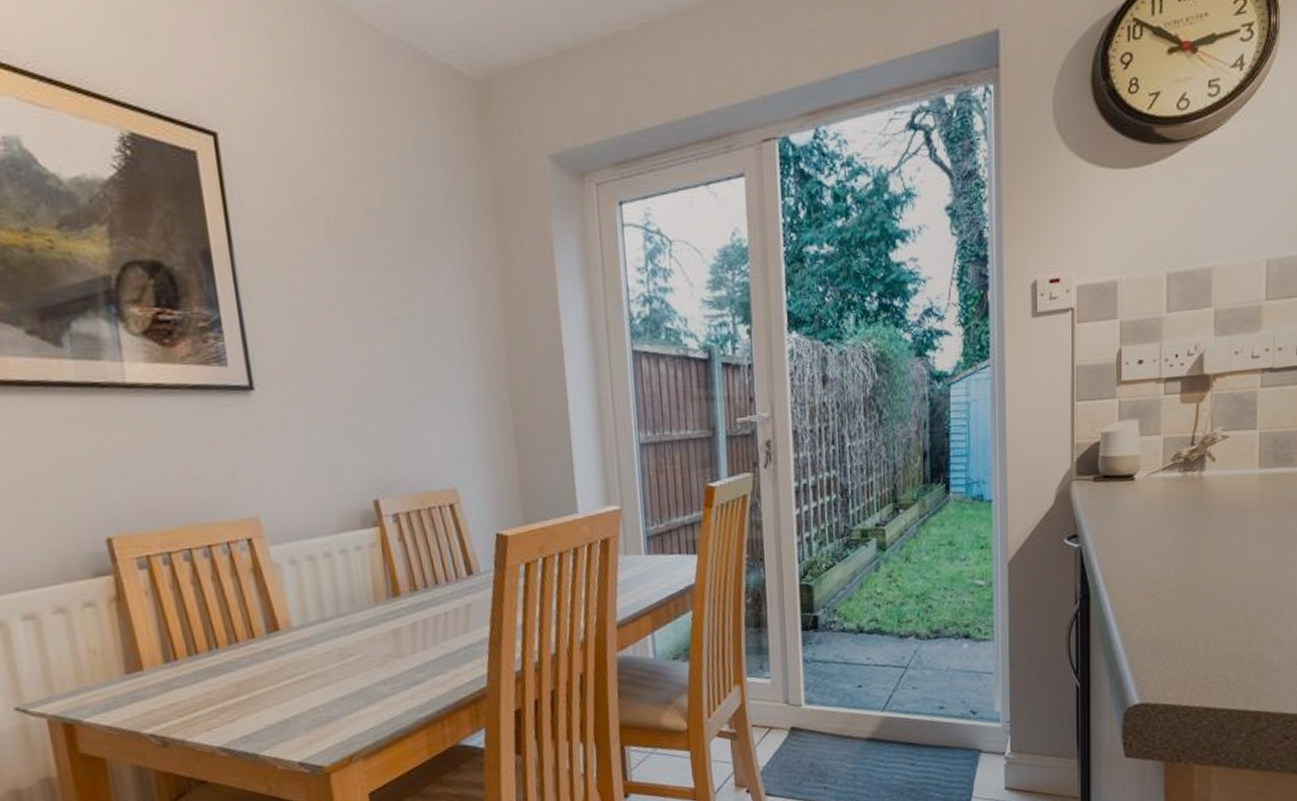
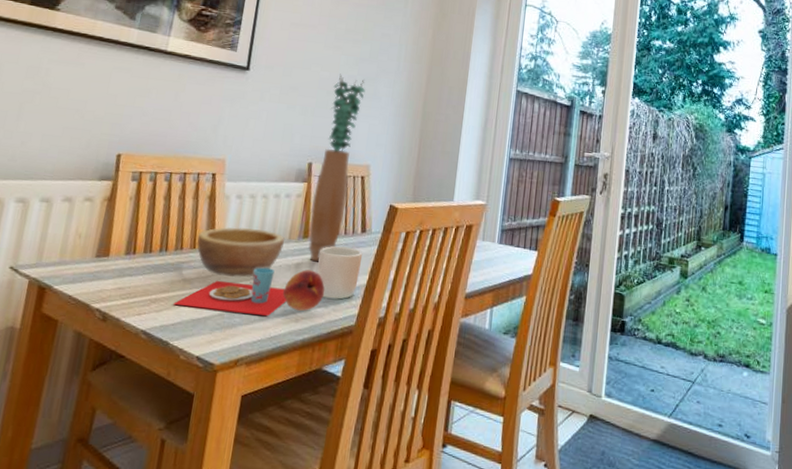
place setting: none [248,641,394,710] -> present [173,267,287,316]
bowl: none [254,597,371,665] -> present [196,227,285,278]
vase: none [379,371,441,623] -> present [308,73,366,262]
fruit: none [385,633,440,686] -> present [282,270,325,312]
mug: none [419,596,478,663] -> present [317,246,363,299]

